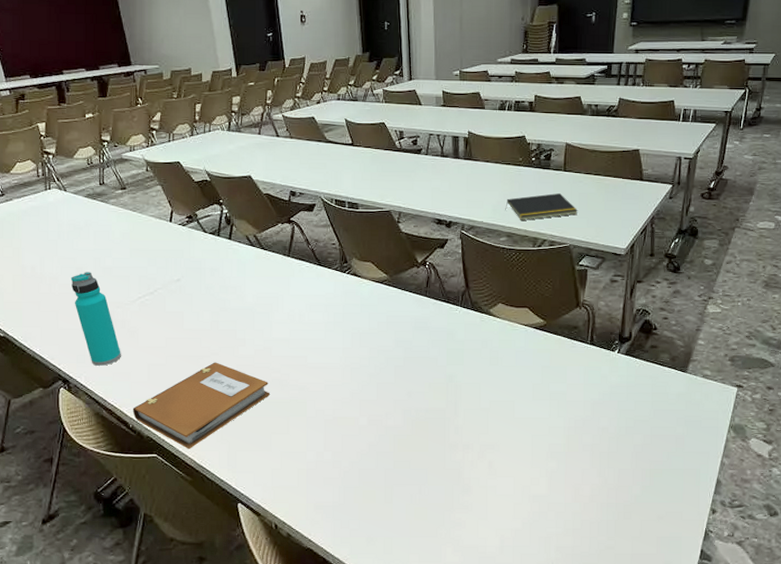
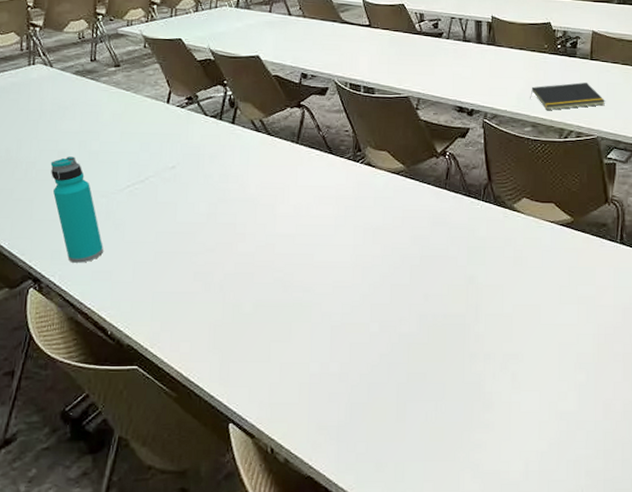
notebook: present [132,362,271,449] -> none [112,260,272,360]

